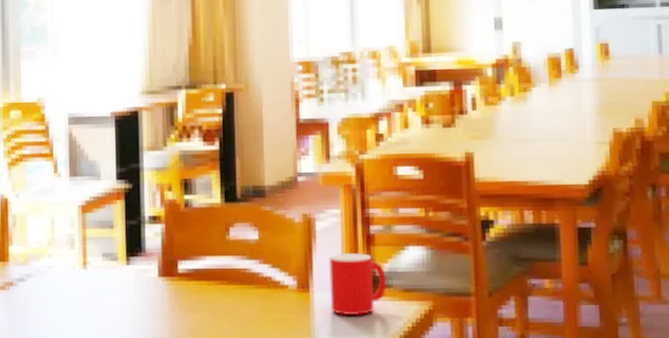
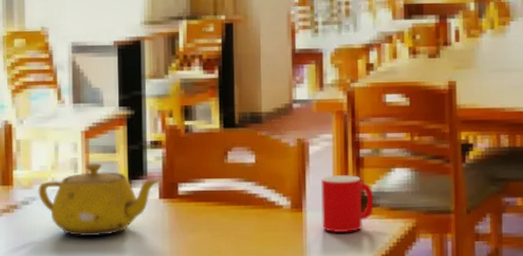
teapot: none [34,238,159,315] -> present [38,162,160,236]

